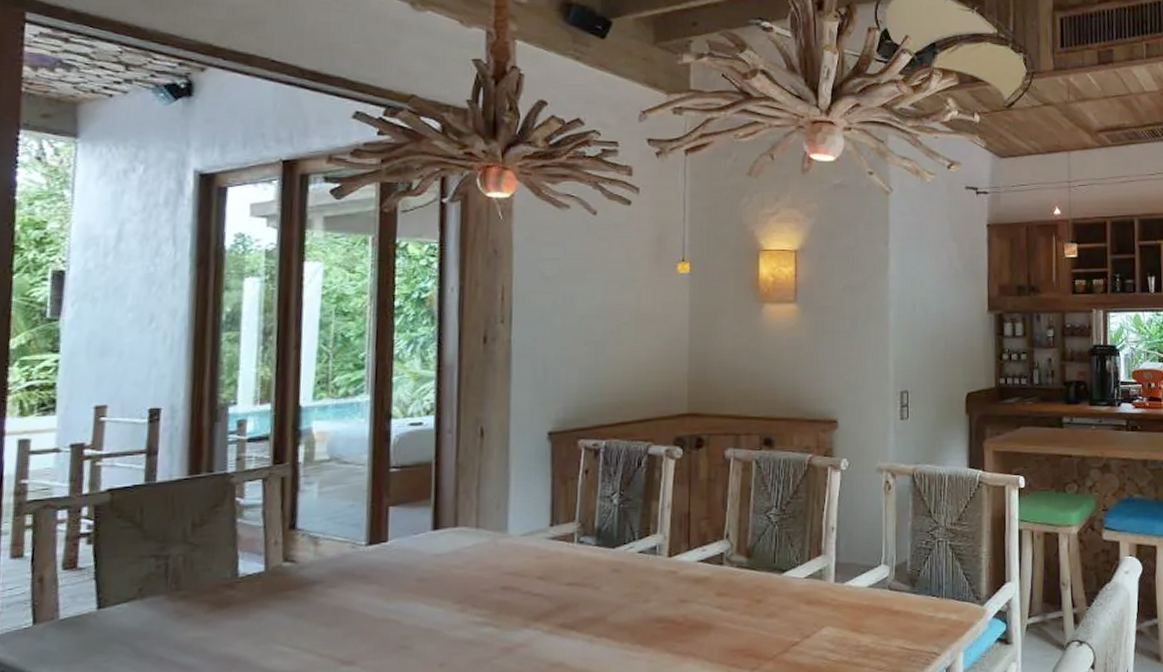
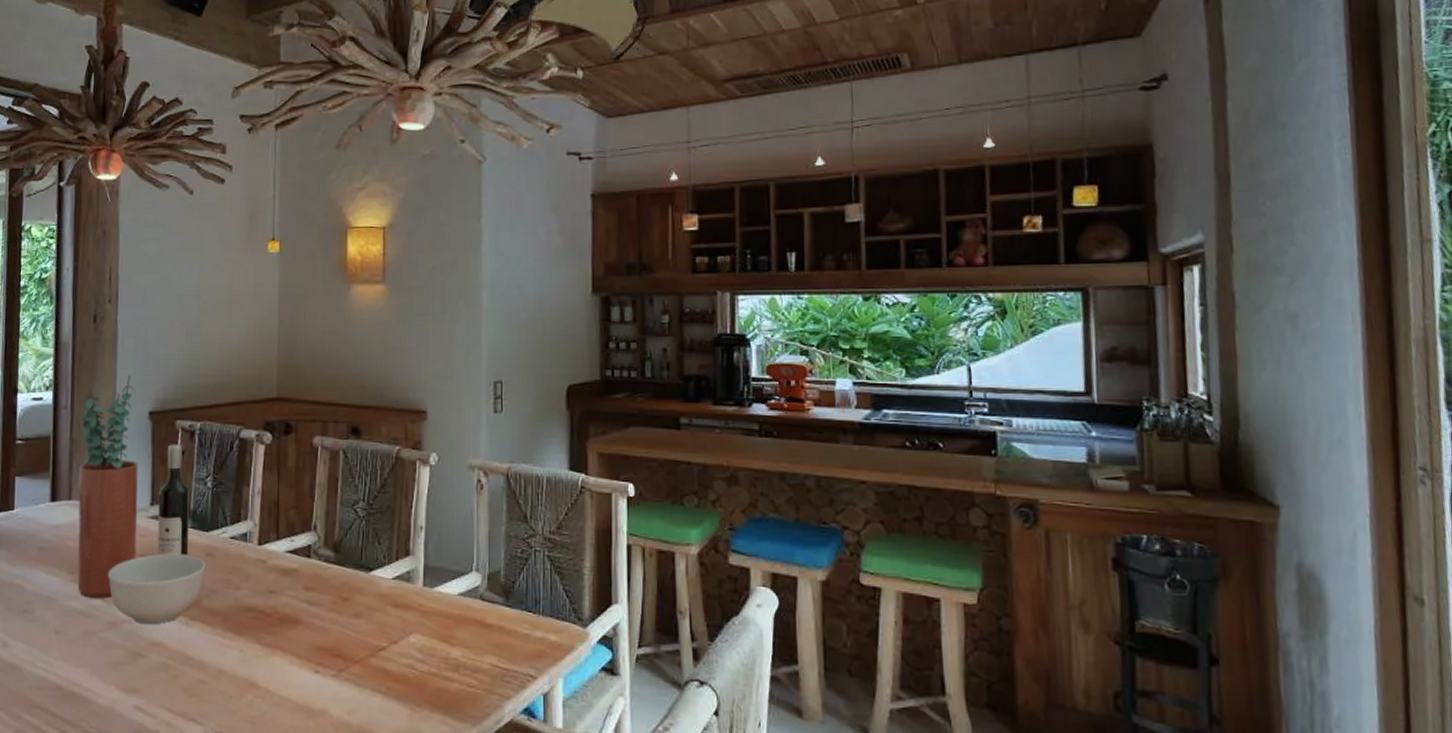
vase: none [465,396,536,626] -> present [77,375,138,598]
bowl: none [501,572,612,647] -> present [108,553,206,625]
bottle: none [558,463,594,576] -> present [157,444,190,556]

